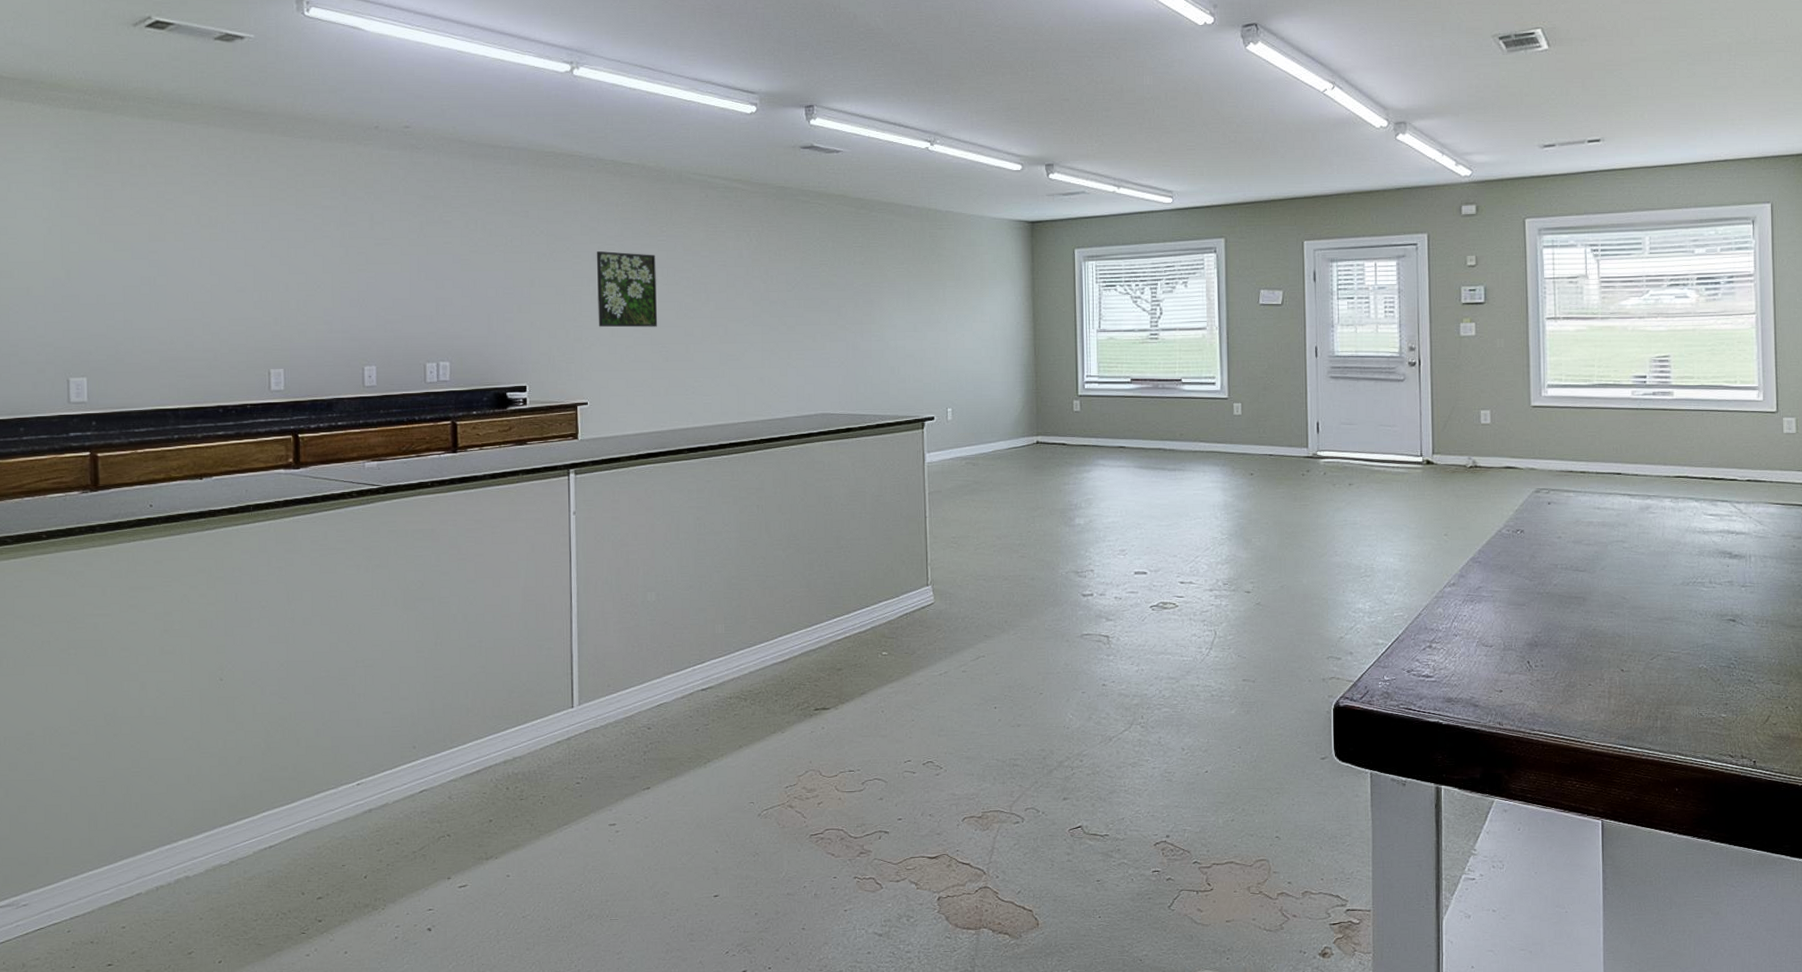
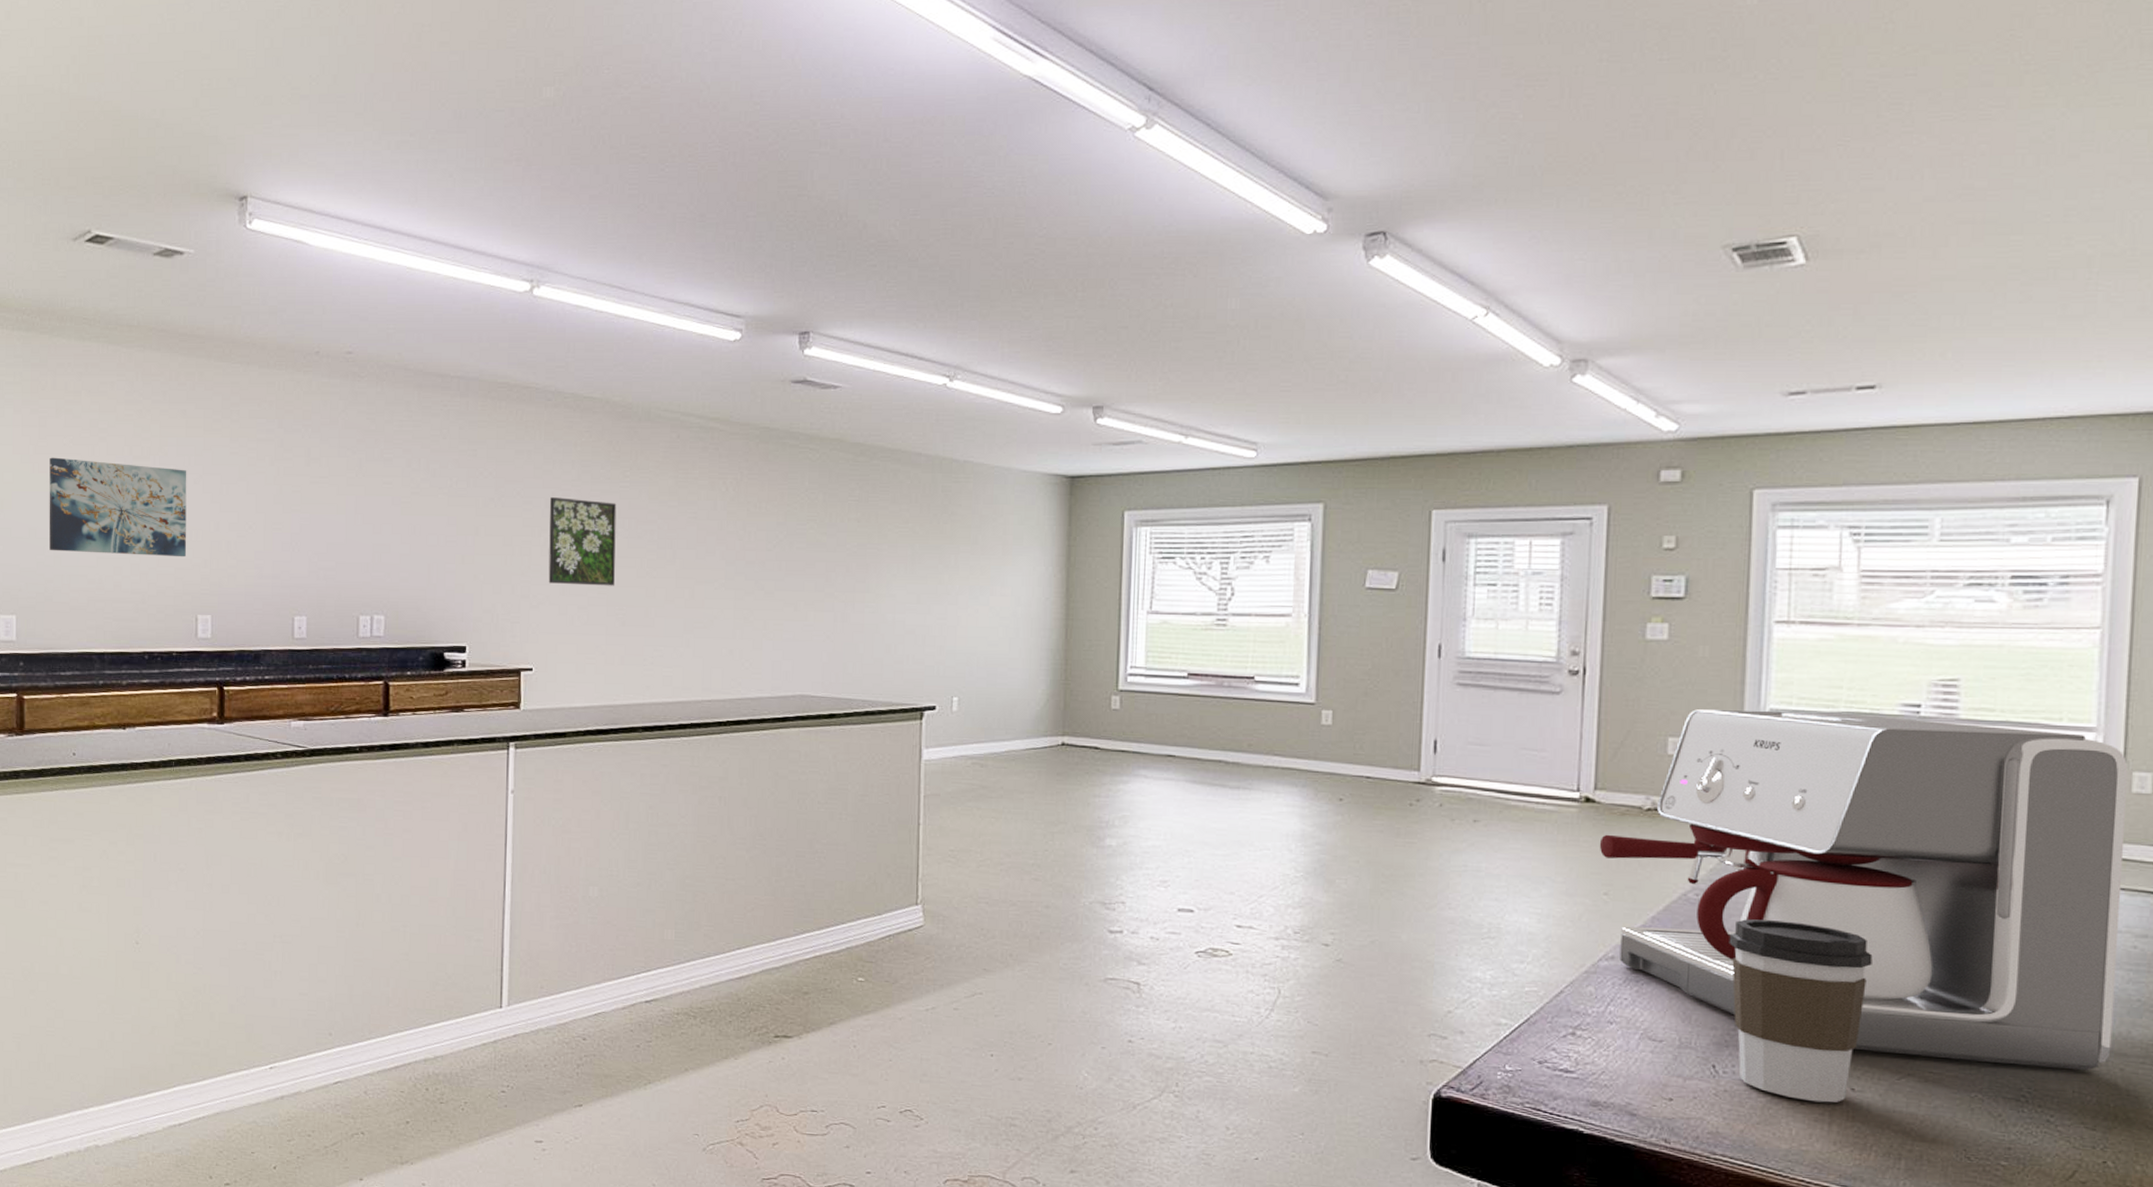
wall art: none [116,227,257,317] -> present [49,457,187,557]
coffee maker: none [1438,385,1785,641] -> present [1599,709,2128,1070]
coffee cup: none [1532,545,1628,683] -> present [1729,919,1873,1103]

